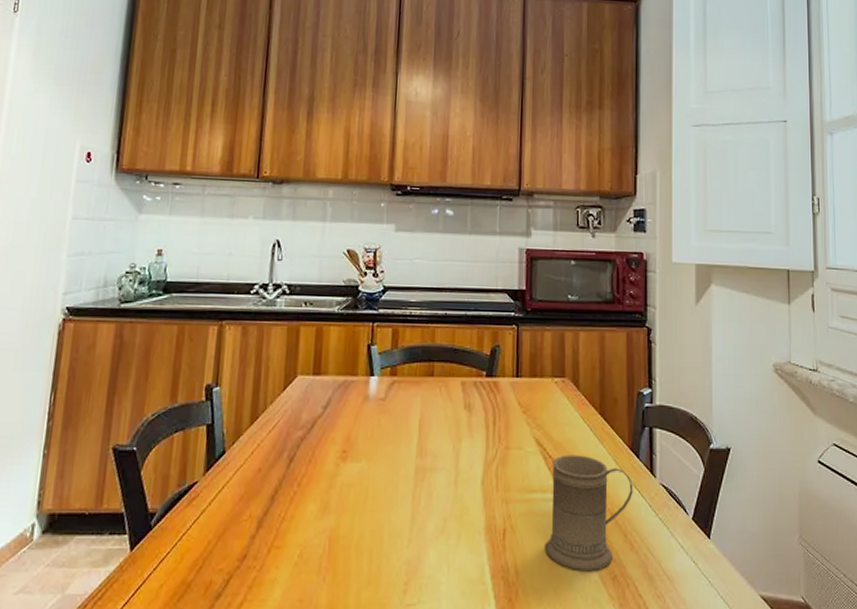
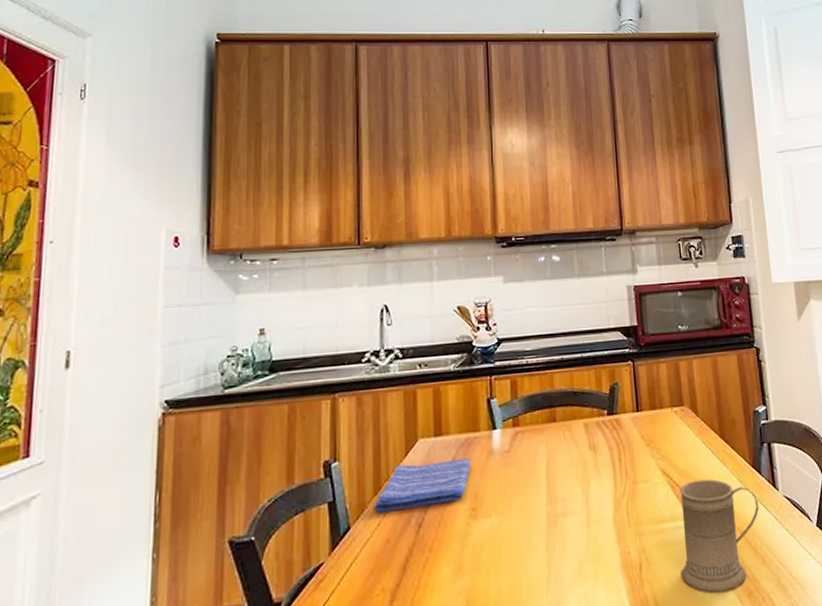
dish towel: none [249,397,346,443] -> present [373,458,471,513]

